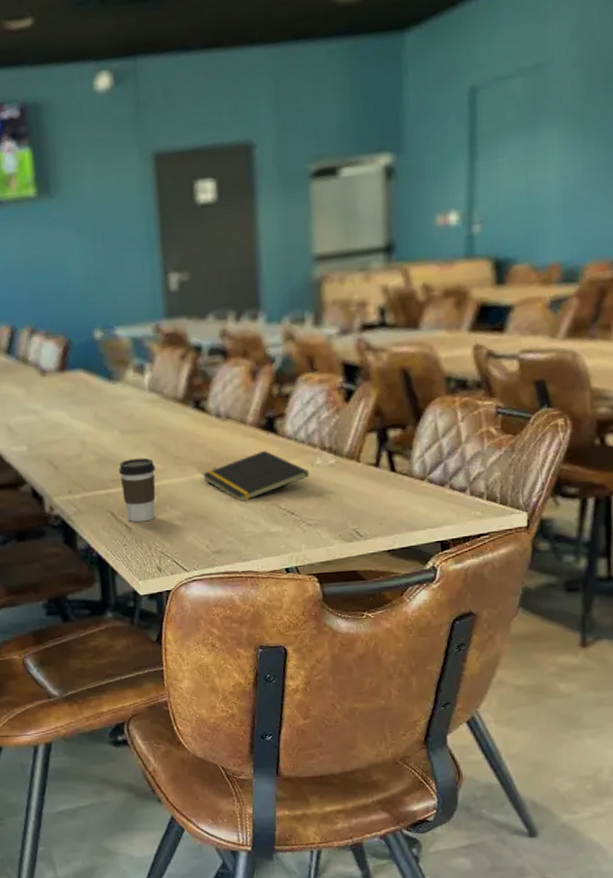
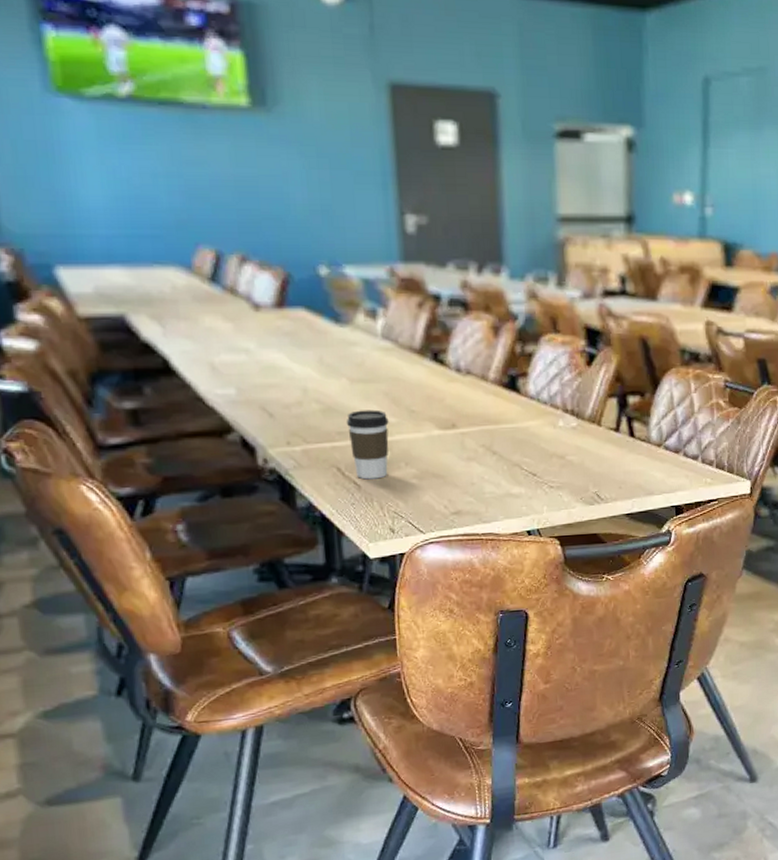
notepad: present [202,450,309,501] -> none [440,409,551,461]

